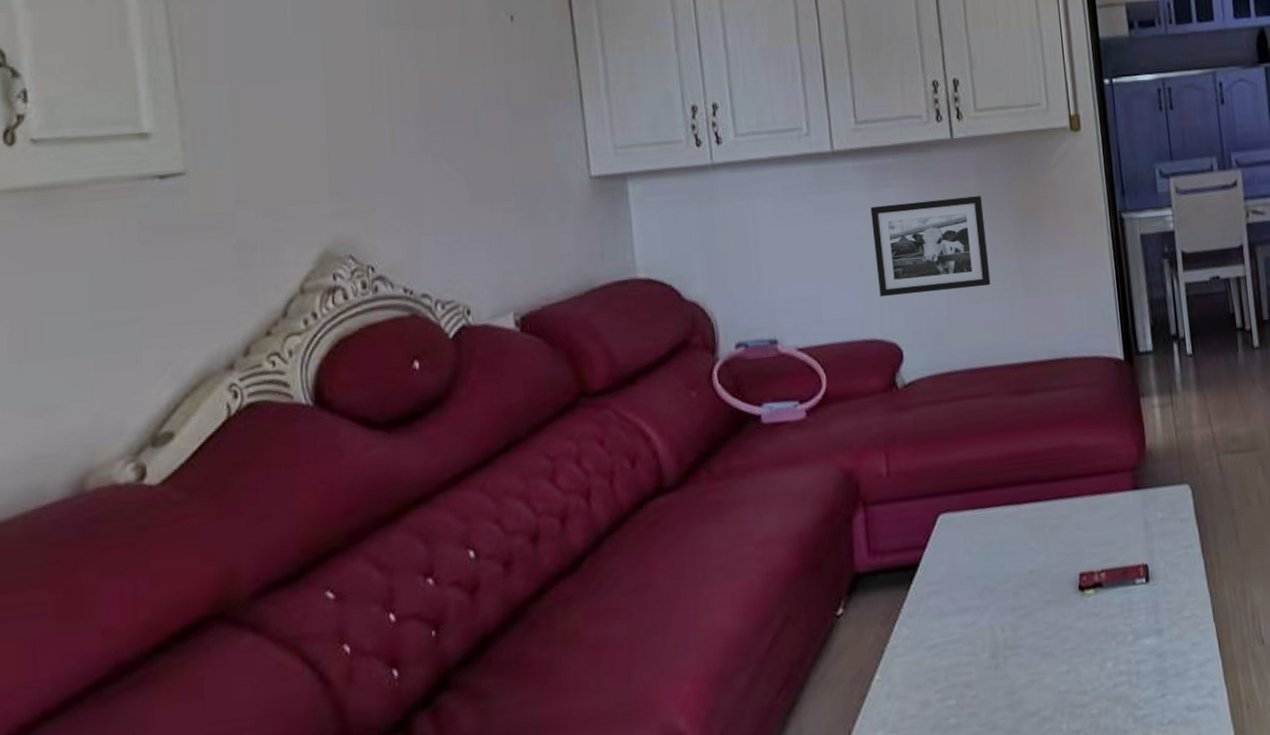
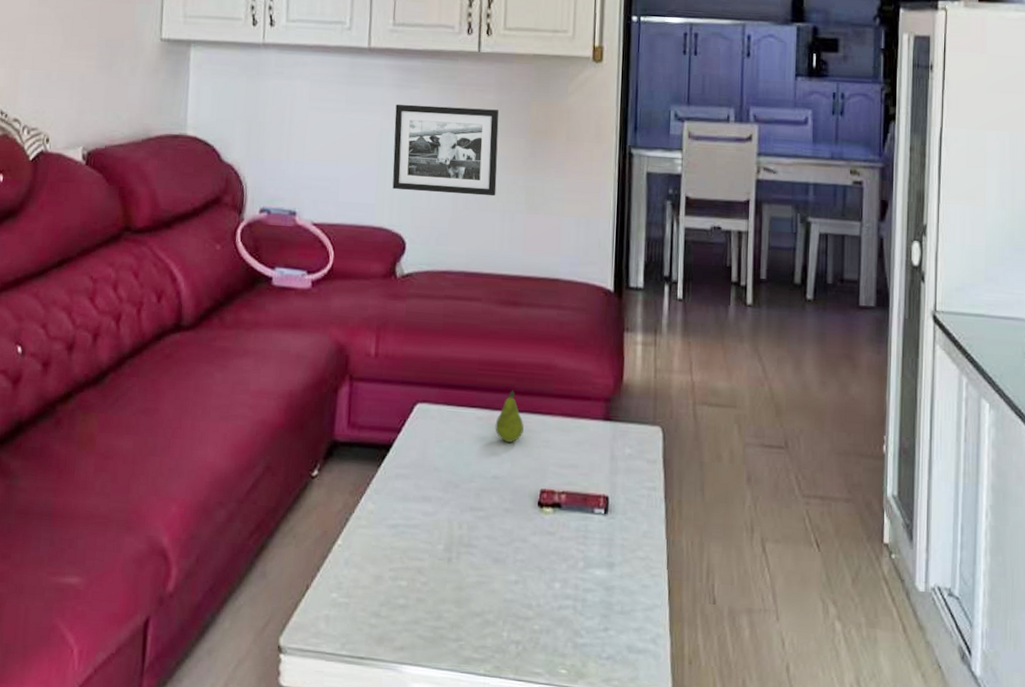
fruit: none [1024,479,1054,534] -> present [495,390,524,443]

